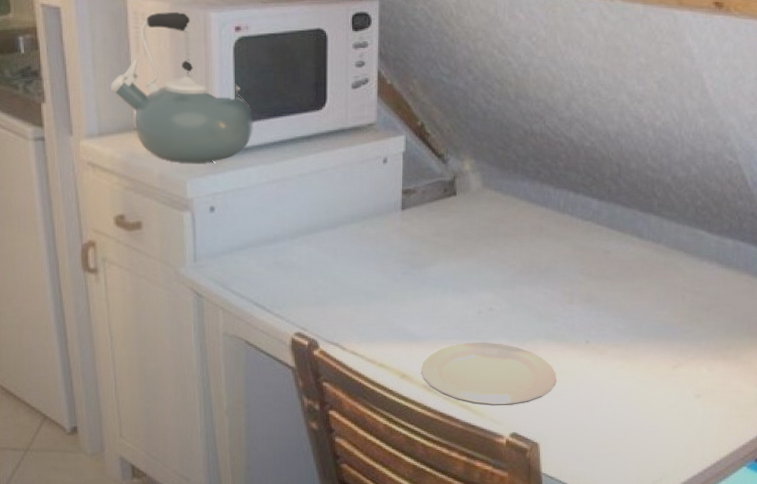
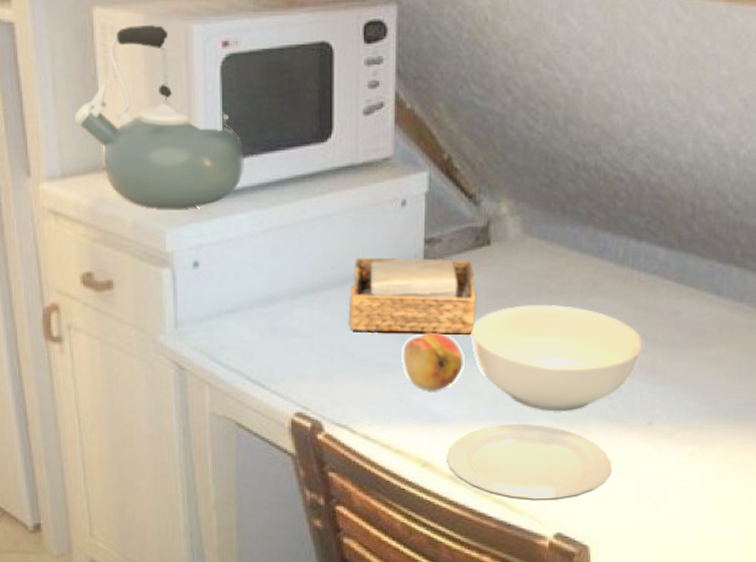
napkin holder: none [339,205,445,269] -> present [348,258,477,335]
fruit: none [385,266,435,315] -> present [403,332,463,391]
bowl: none [441,244,581,332] -> present [472,304,643,411]

